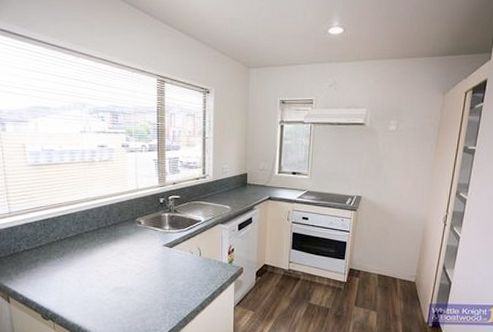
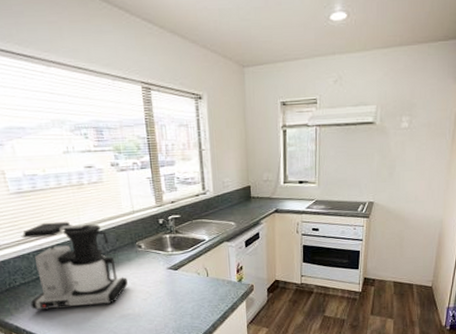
coffee maker: none [31,194,124,278] -> present [21,221,128,311]

